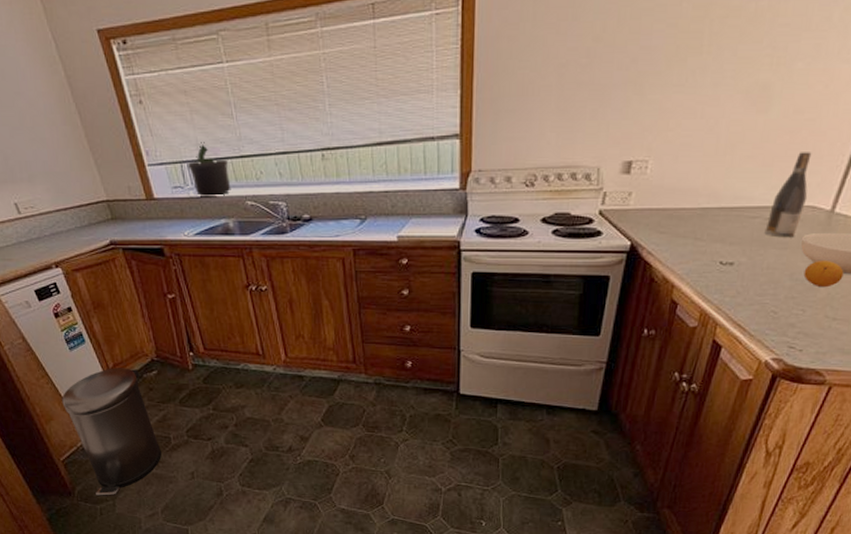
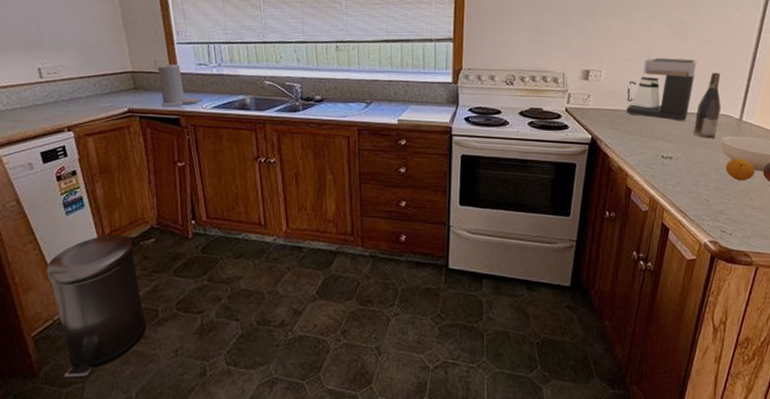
paper towel: none [132,189,183,237] -> present [157,64,202,108]
planter: present [188,142,231,196] -> none [214,27,252,75]
coffee maker: none [678,137,780,218] -> present [627,57,697,121]

